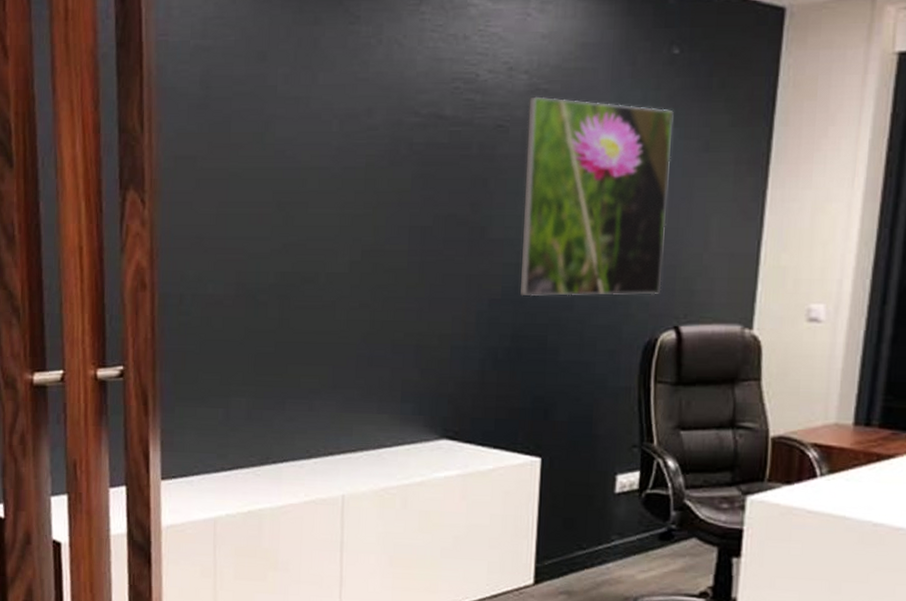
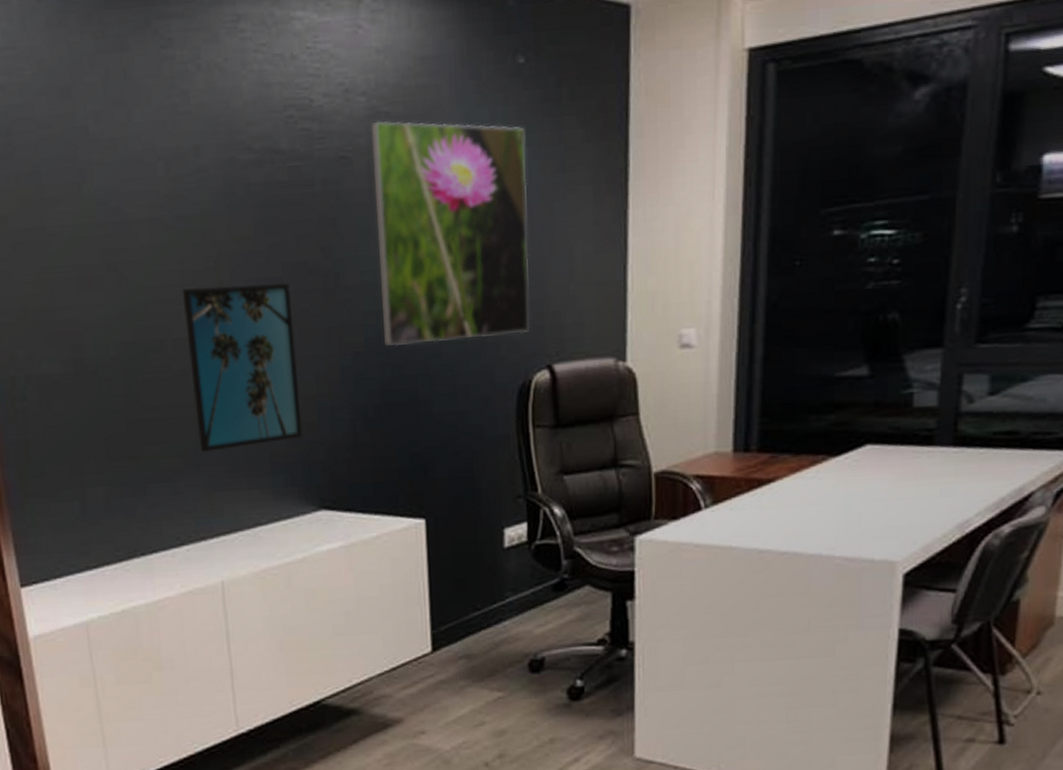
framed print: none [338,229,439,377] -> present [182,282,303,453]

